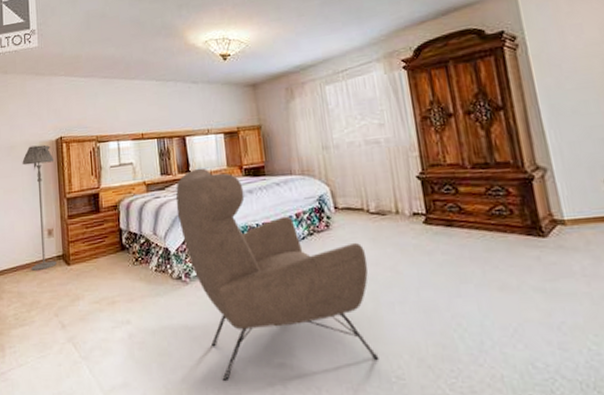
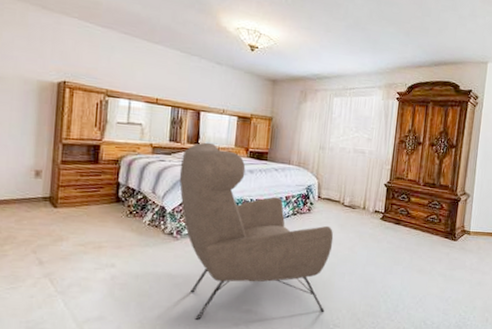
floor lamp: present [22,144,57,271] -> none [9,82,53,208]

